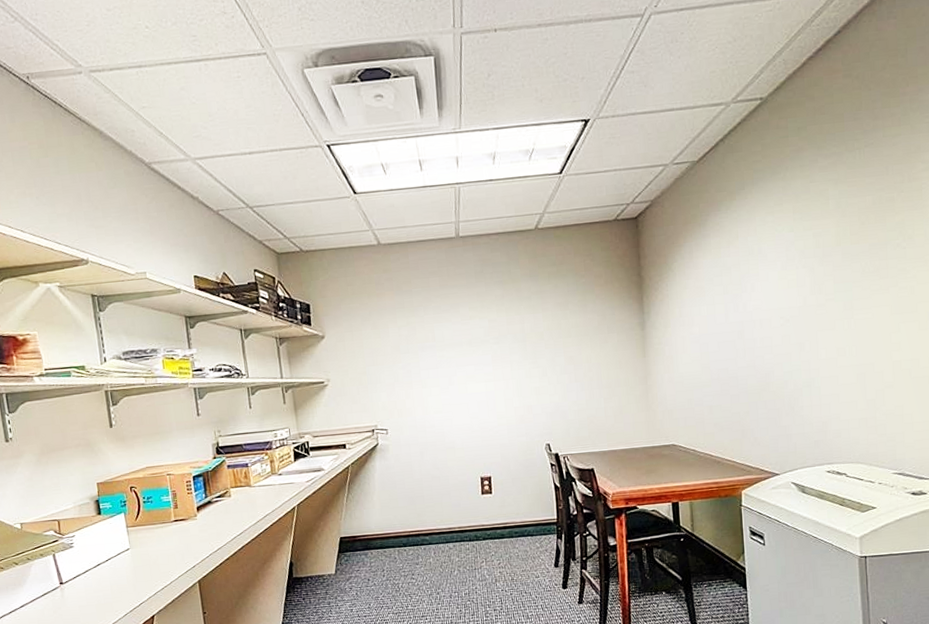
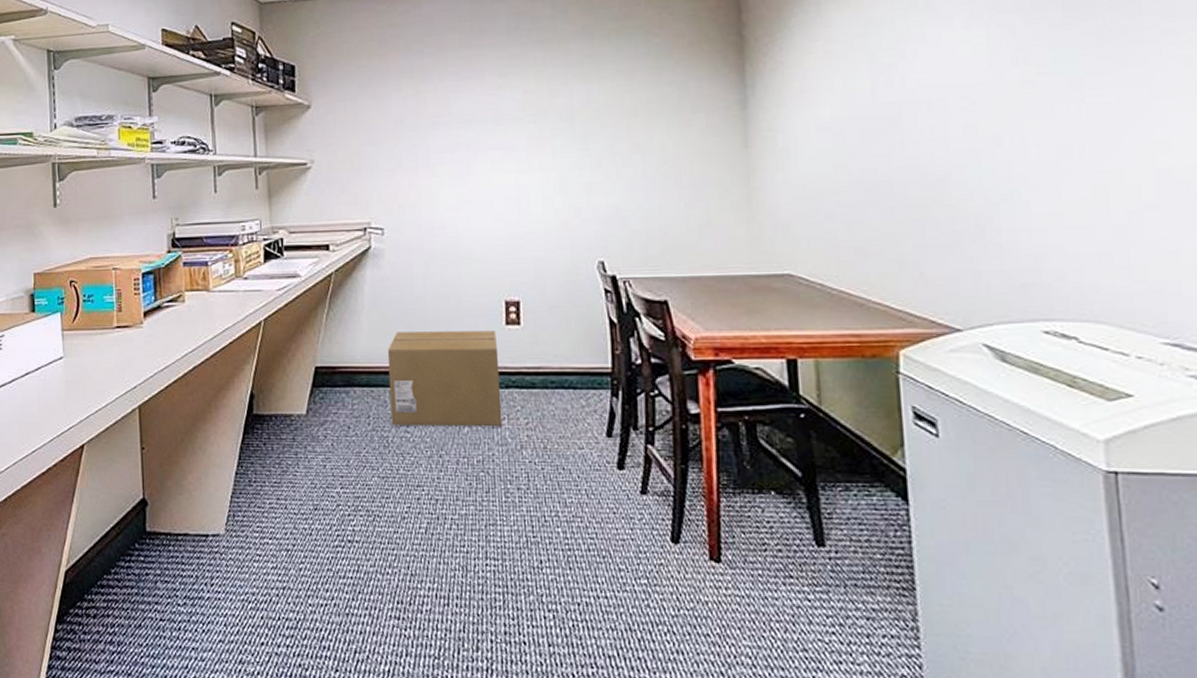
box: none [395,499,481,575] -> present [387,331,502,426]

